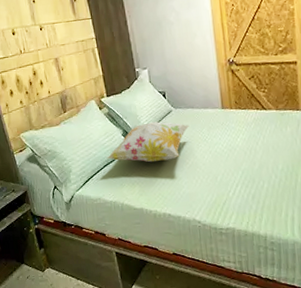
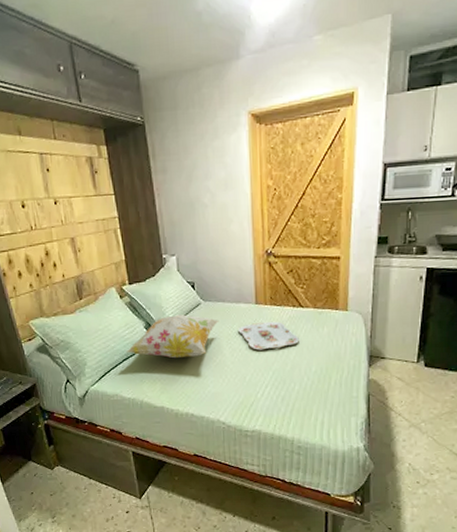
serving tray: none [207,123,265,152] -> present [238,321,299,350]

